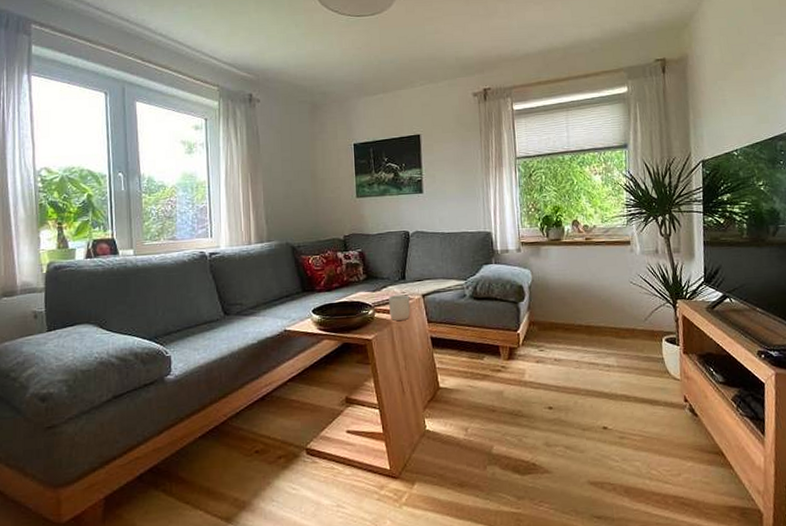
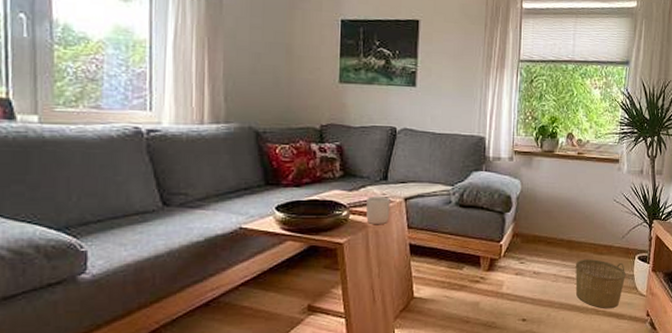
basket: none [598,343,655,395] -> present [575,259,626,309]

